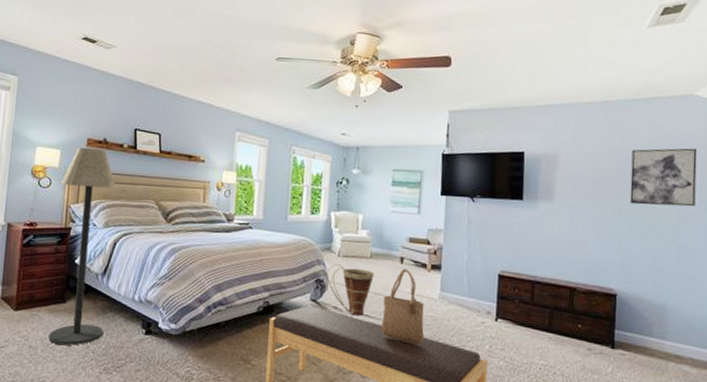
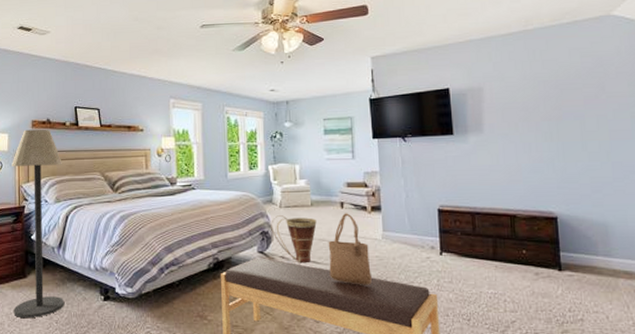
wall art: present [630,148,698,207] -> none [555,67,625,127]

